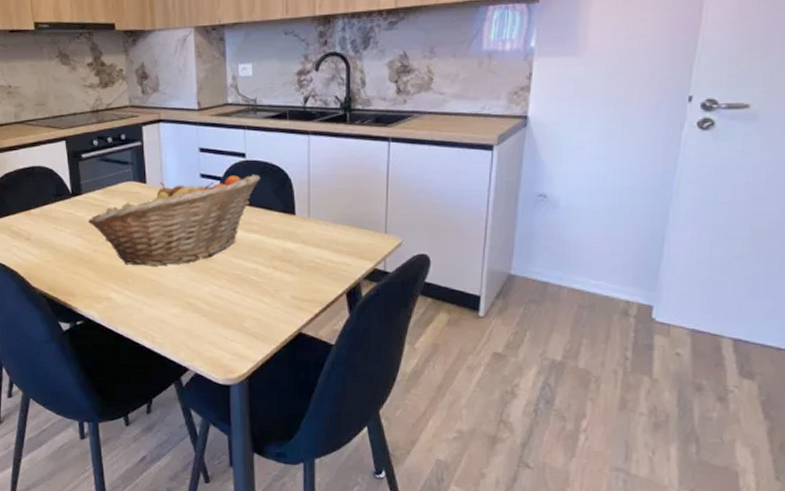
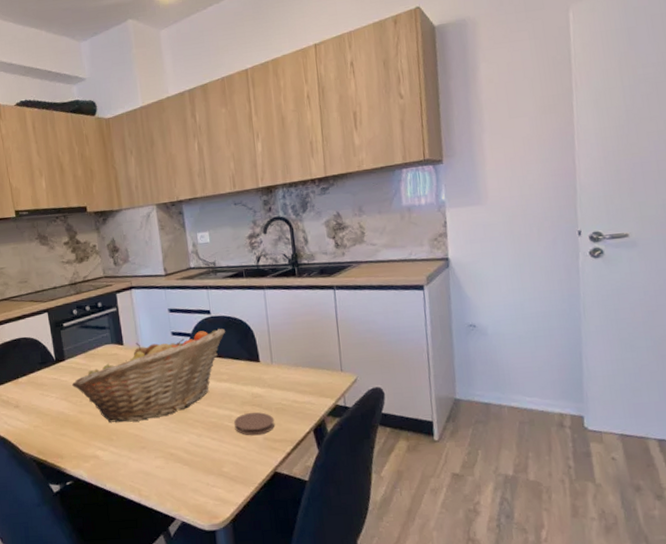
coaster: none [261,268,304,293] -> present [234,412,274,436]

